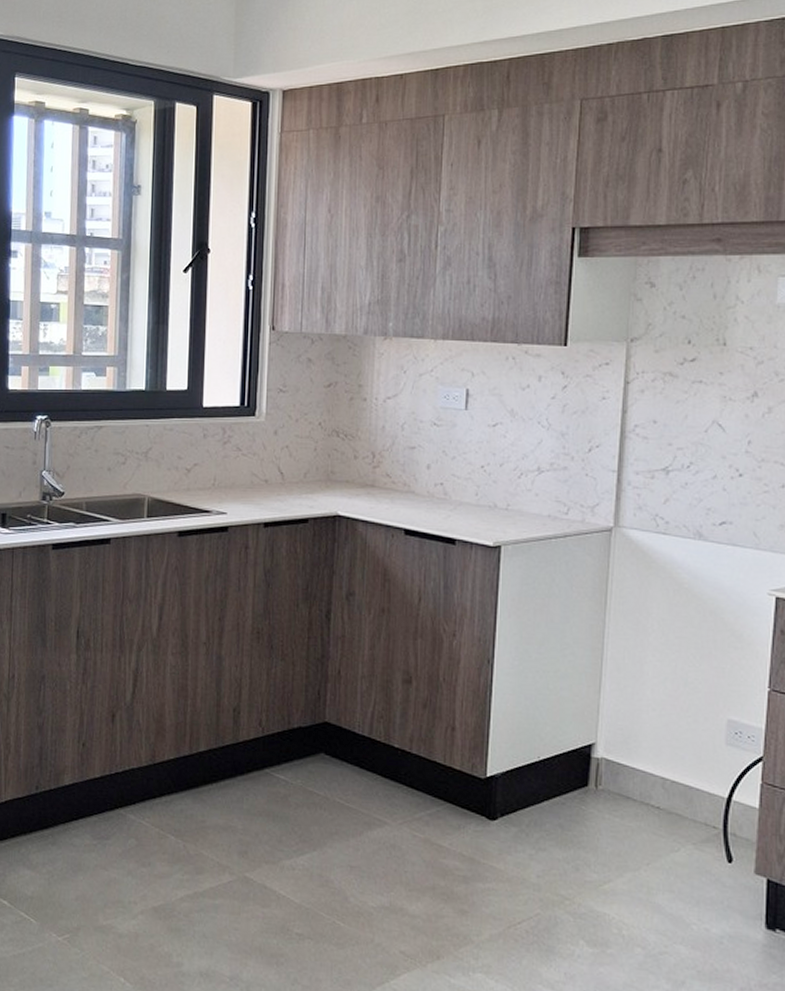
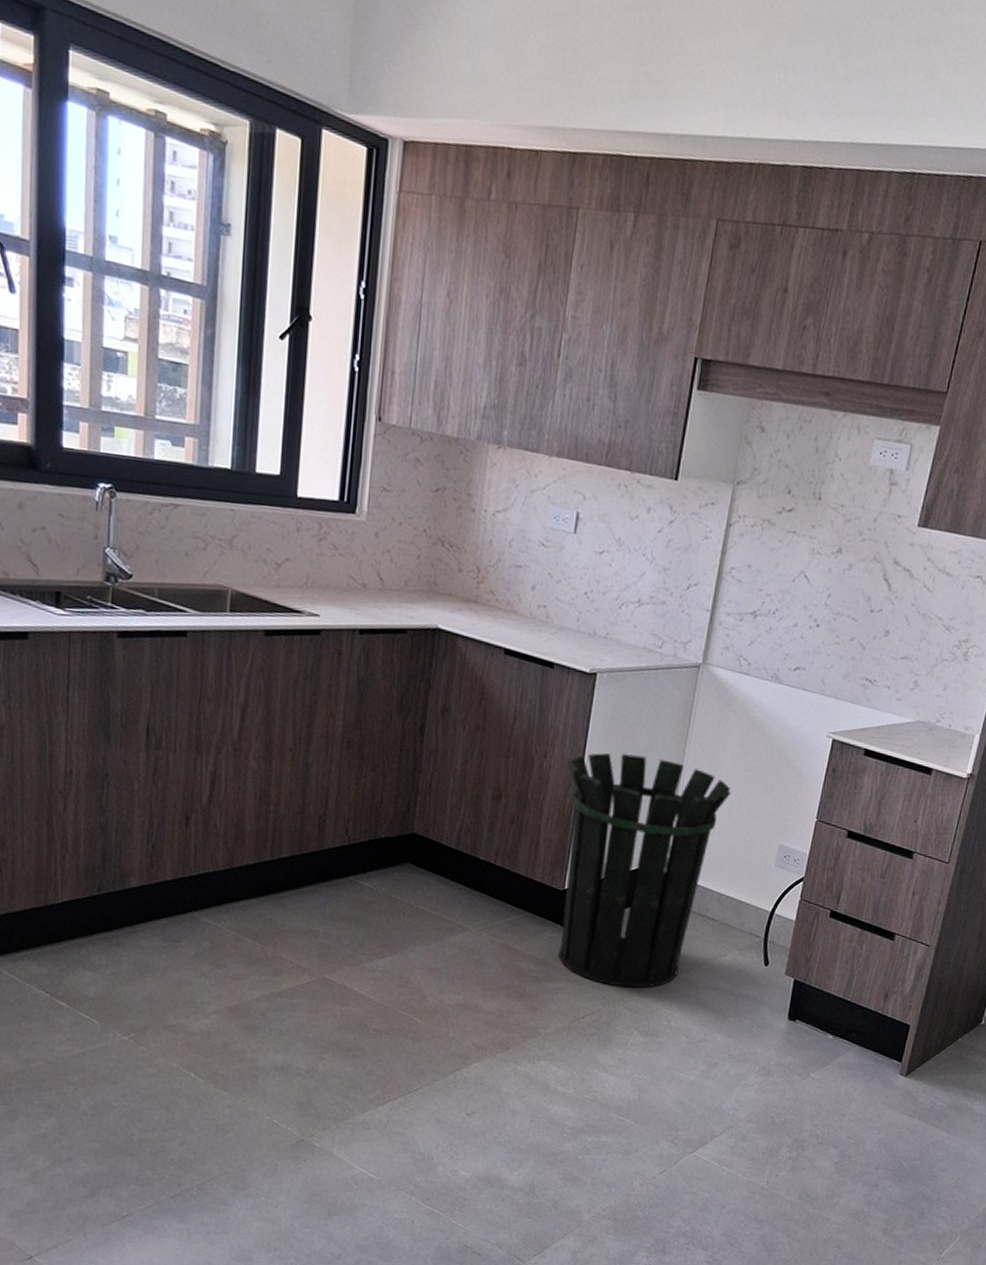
waste bin: none [479,628,664,890] -> present [558,753,732,989]

